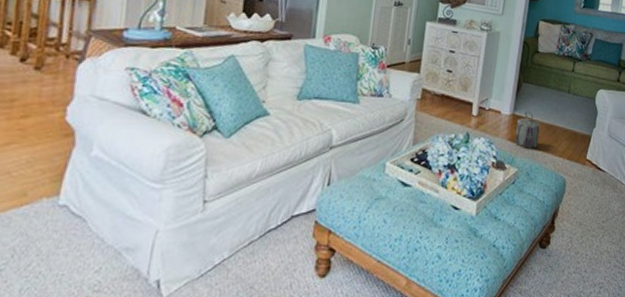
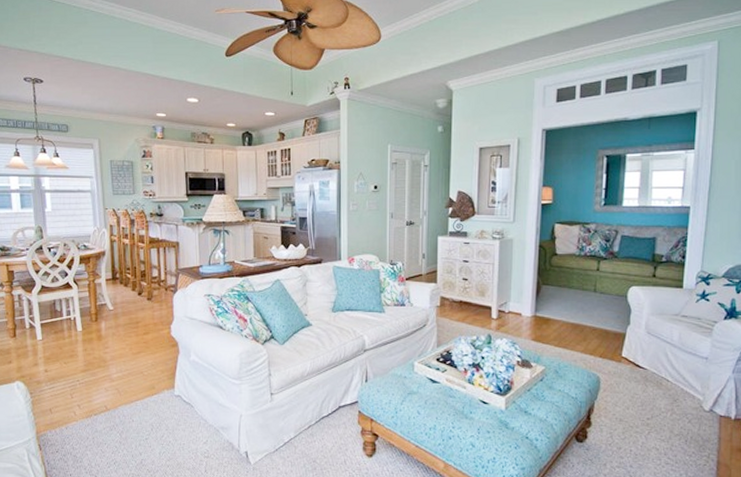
lantern: present [515,111,540,149] -> none [539,312,565,348]

